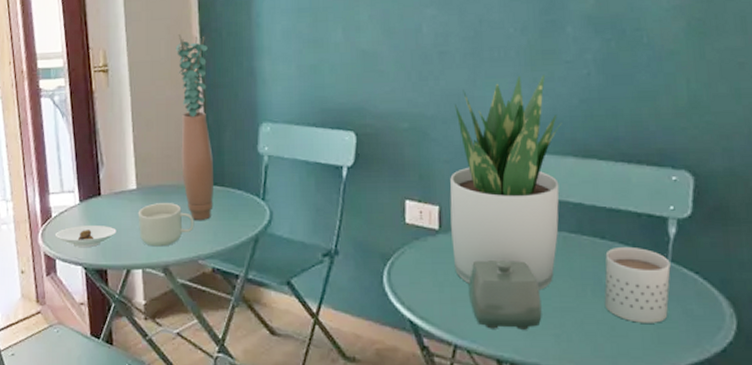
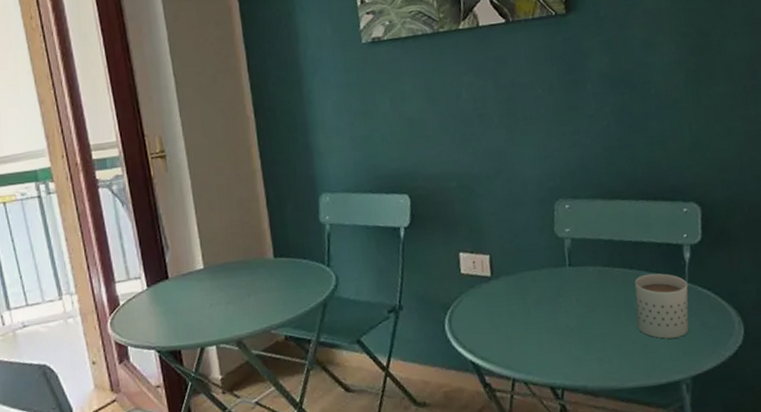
saucer: present [54,226,117,248] -> none [124,307,187,332]
cup: present [138,203,194,247] -> none [207,278,264,323]
vase: present [175,34,214,220] -> none [231,115,281,293]
planter: present [450,74,562,290] -> none [496,128,594,322]
sugar bowl: present [468,260,542,330] -> none [520,296,586,361]

